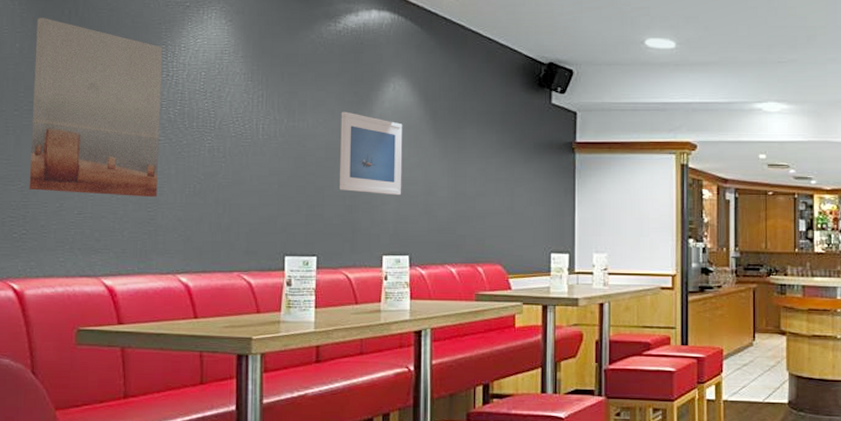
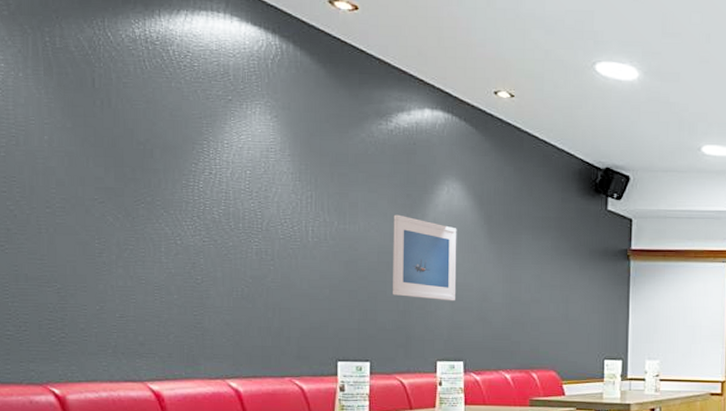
wall art: present [29,18,163,198] -> none [66,108,205,301]

